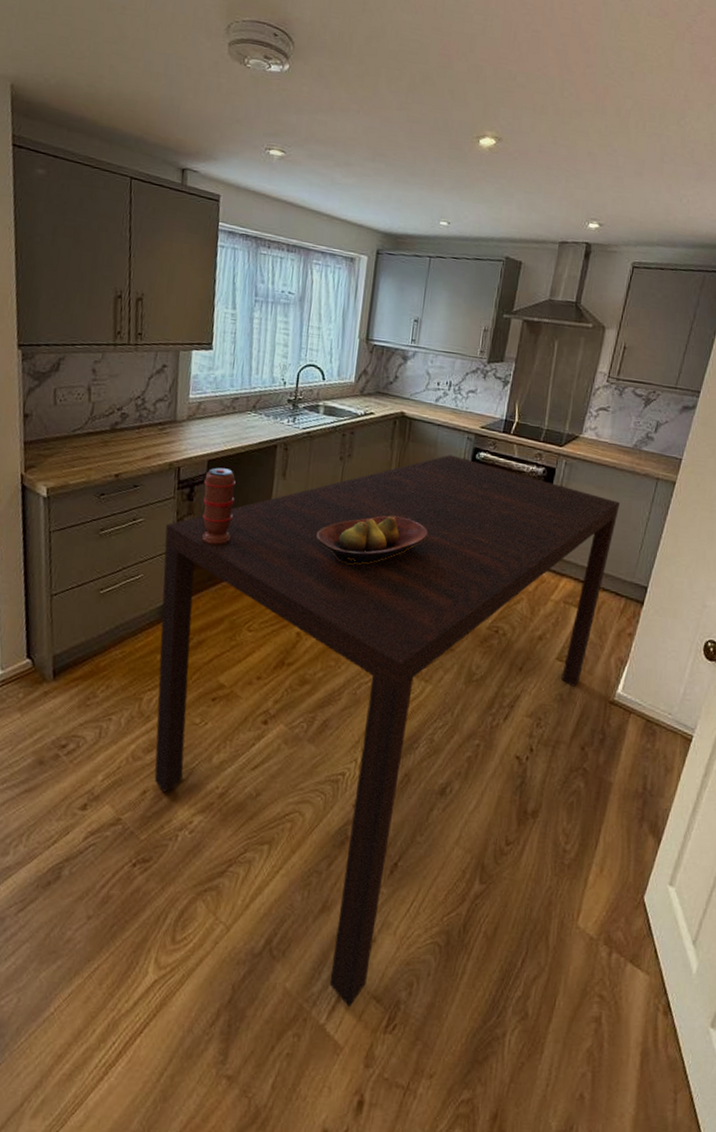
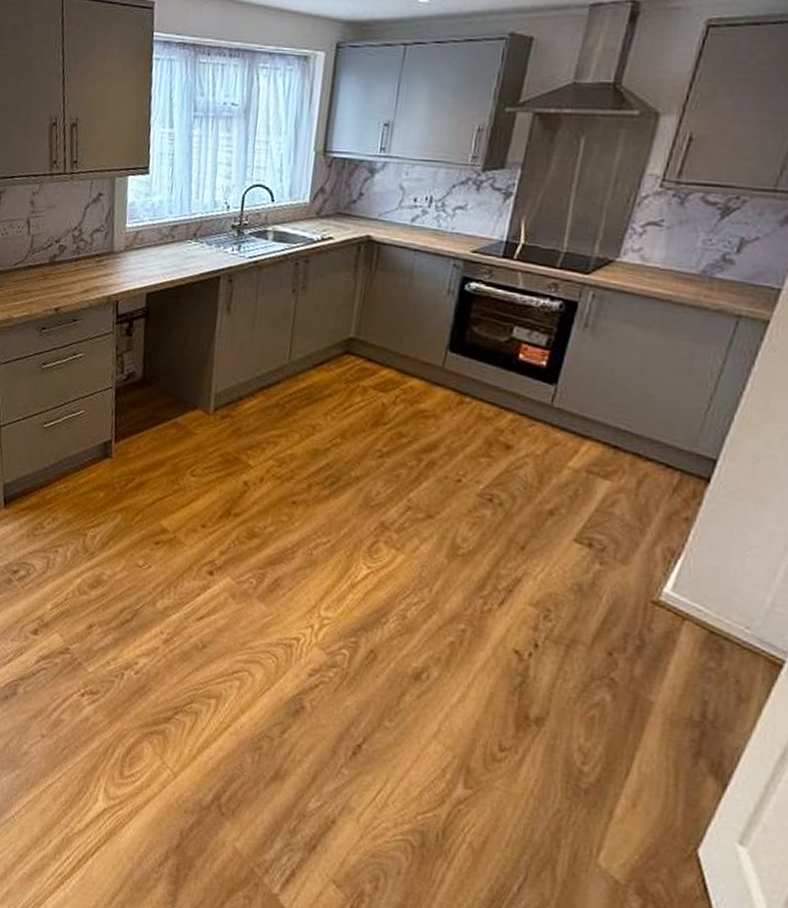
dining table: present [154,455,620,1008] -> none [99,285,676,885]
spice grinder: present [201,467,236,546] -> none [141,301,176,384]
fruit bowl: present [315,515,428,564] -> none [264,356,401,411]

